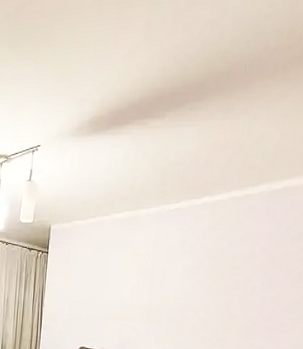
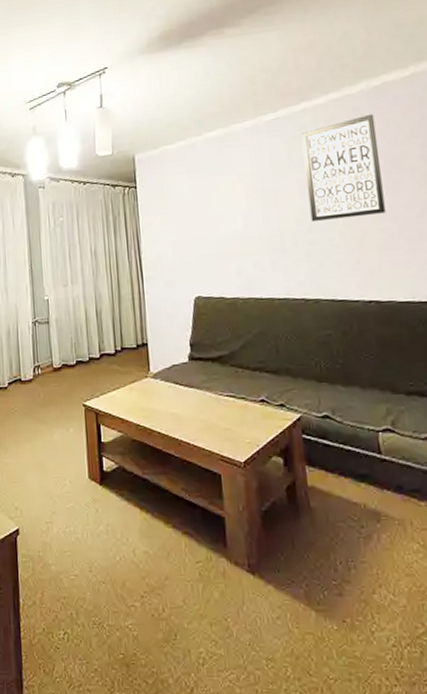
wall art: none [188,215,268,304] -> present [301,114,386,221]

